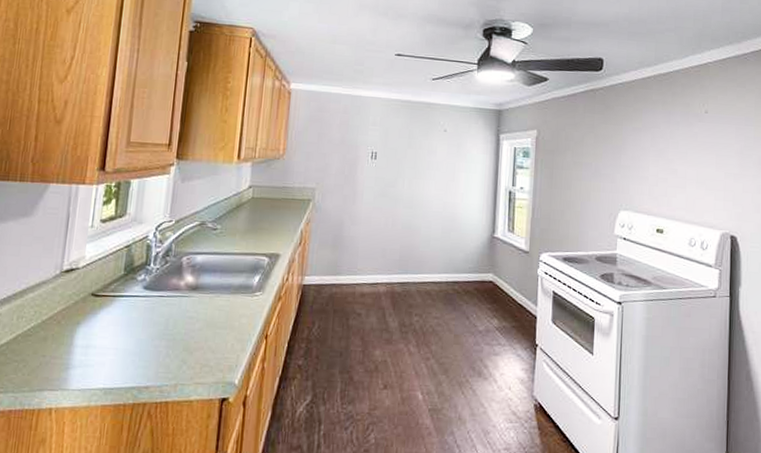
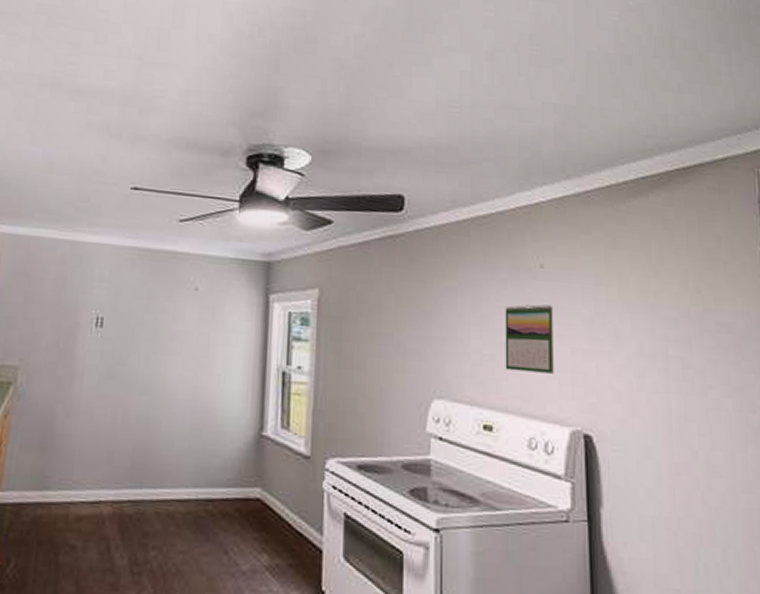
calendar: none [675,141,713,192] -> present [505,304,554,374]

